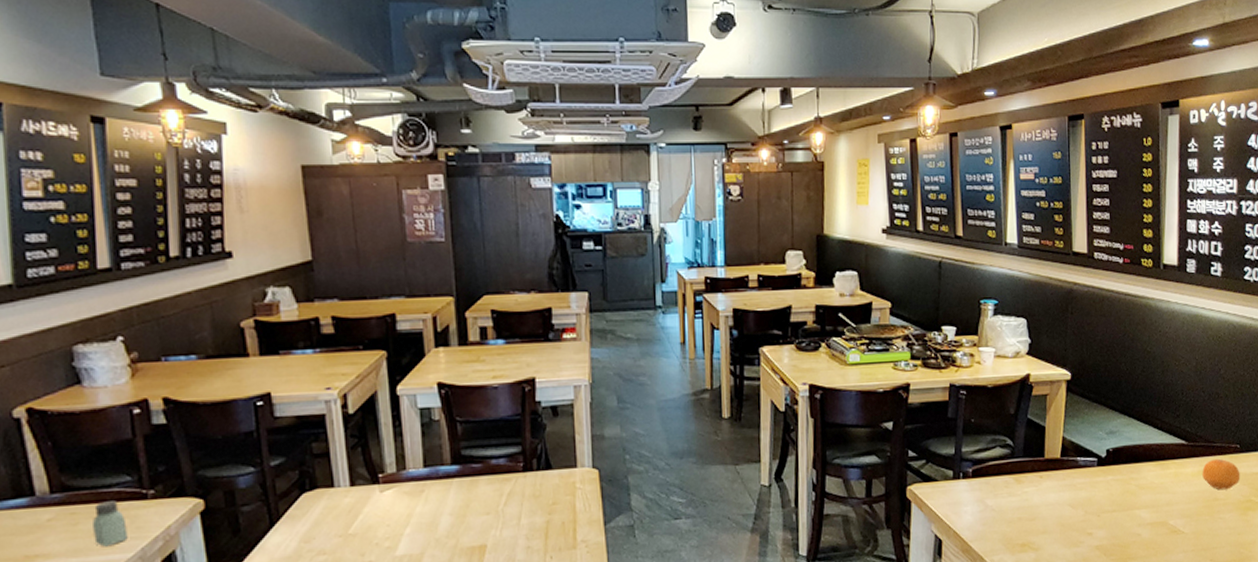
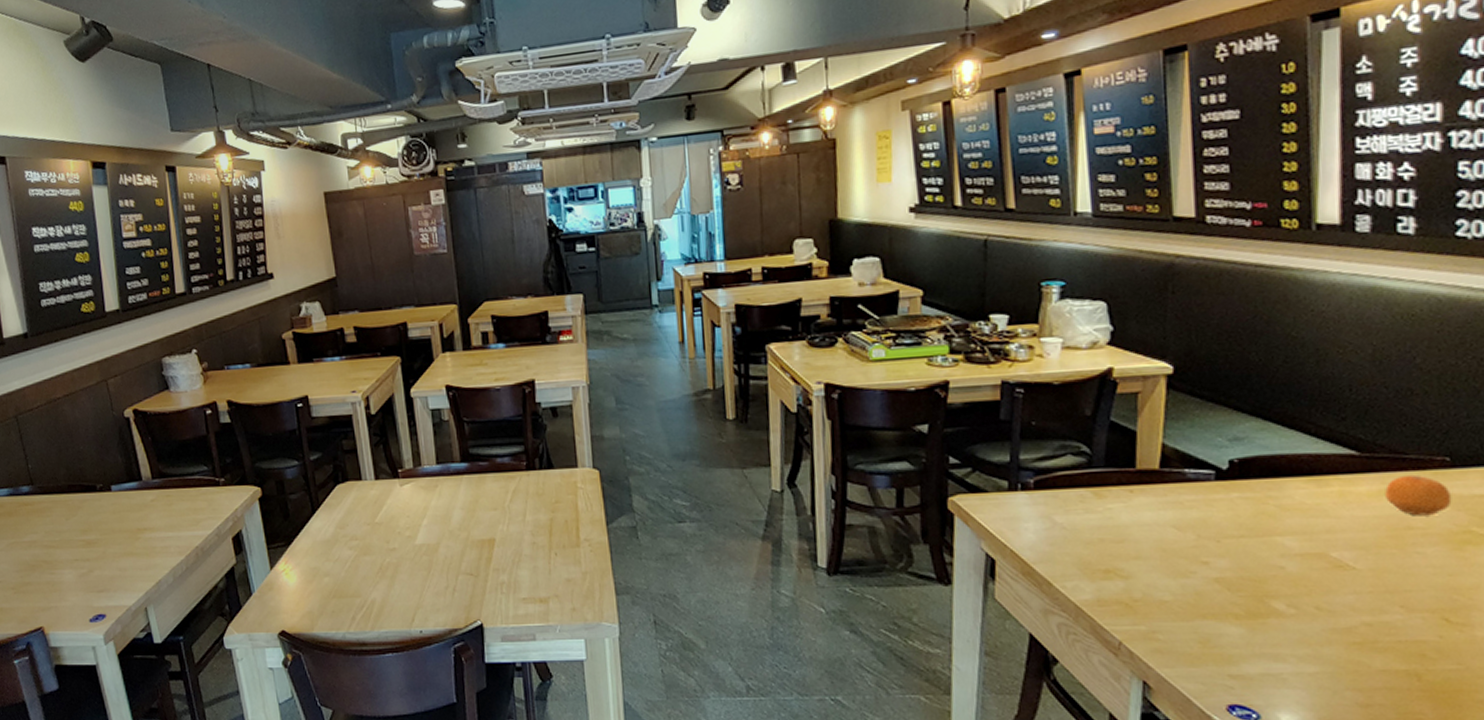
saltshaker: present [93,501,128,547] -> none [182,486,207,524]

